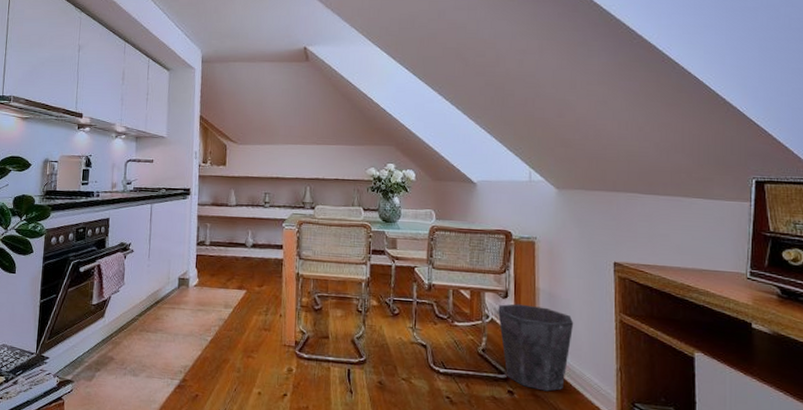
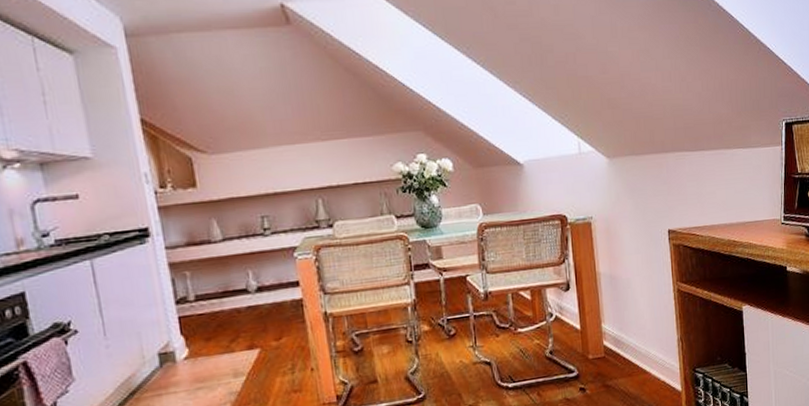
waste bin: present [498,303,574,392] -> none [561,291,636,380]

